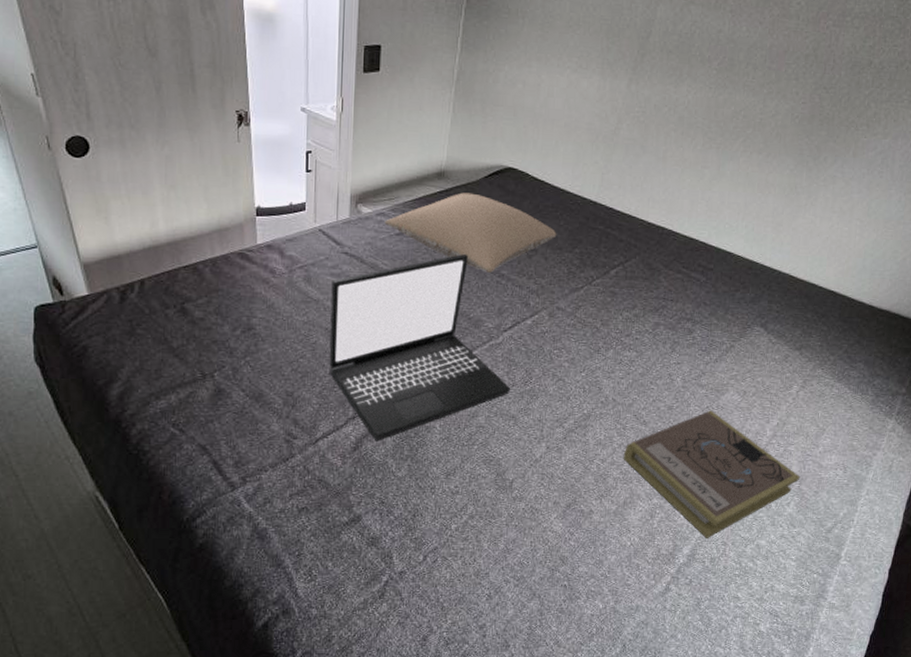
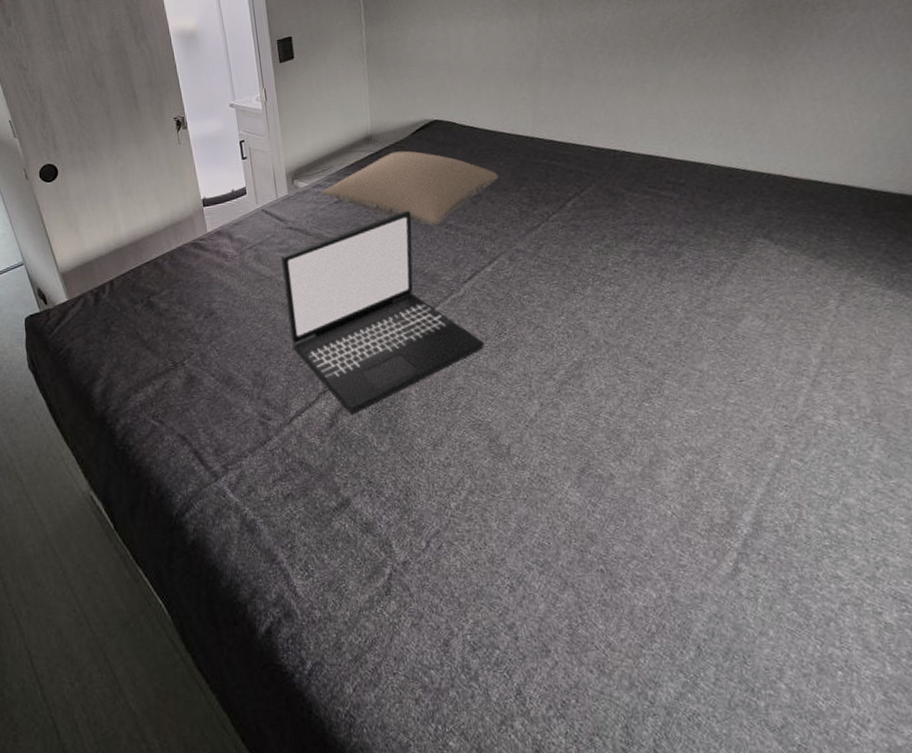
book: present [623,410,801,538] -> none [633,341,877,500]

